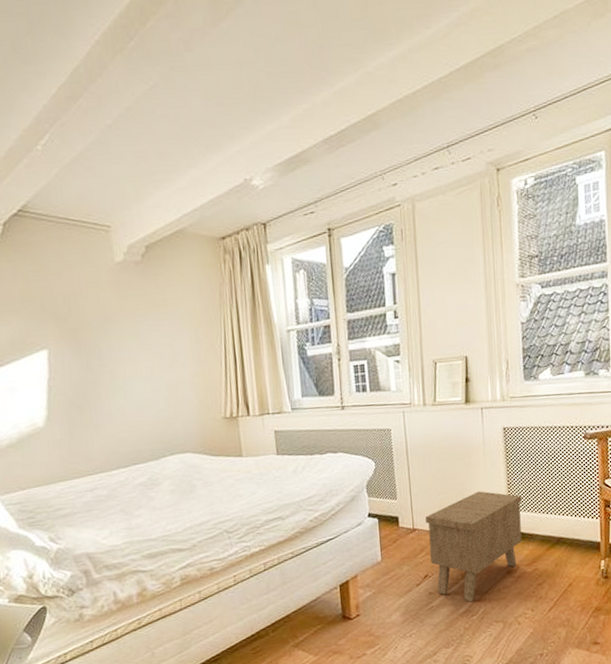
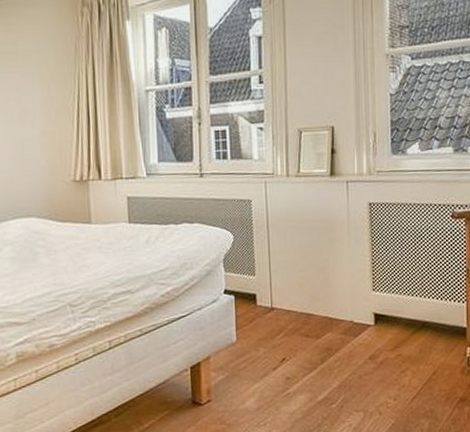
nightstand: present [425,491,522,602] -> none [285,269,387,389]

